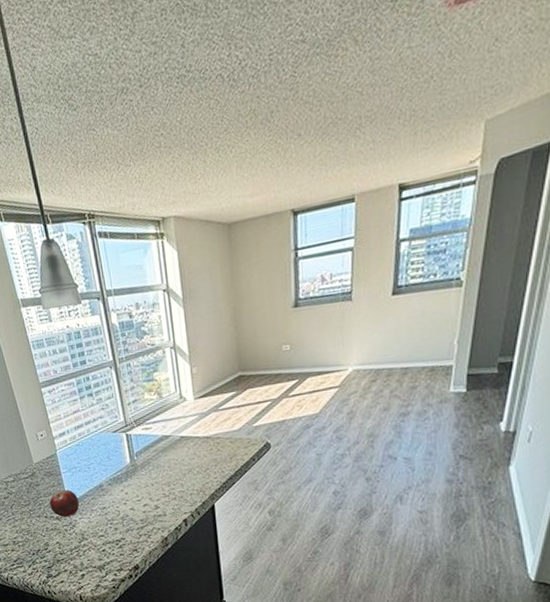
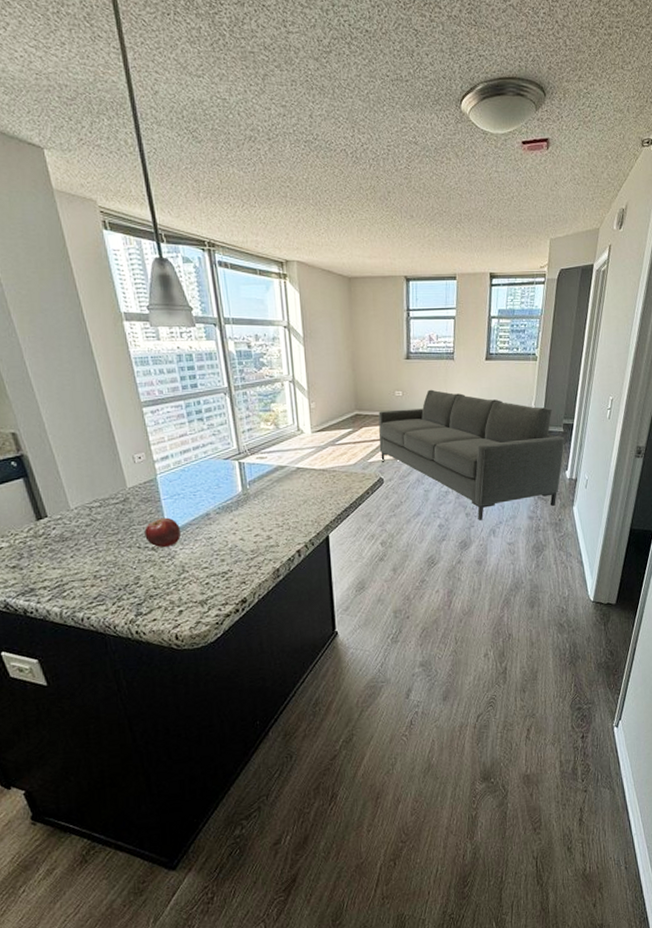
sofa: none [264,338,500,486] -> present [378,389,565,521]

